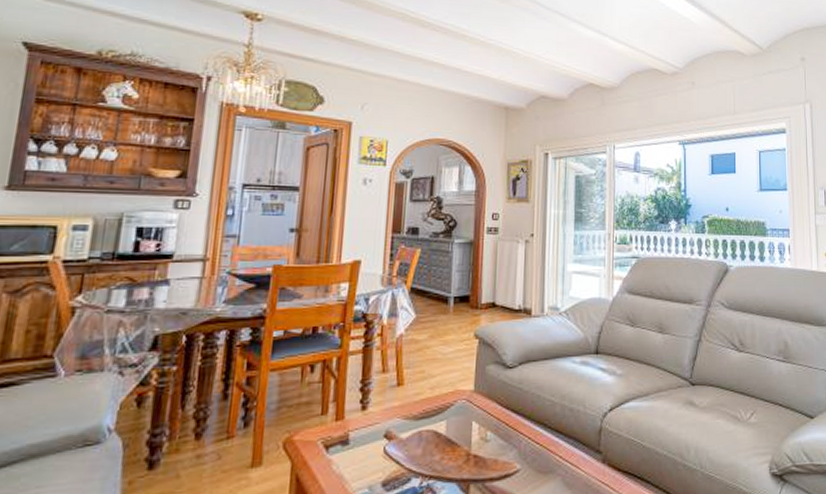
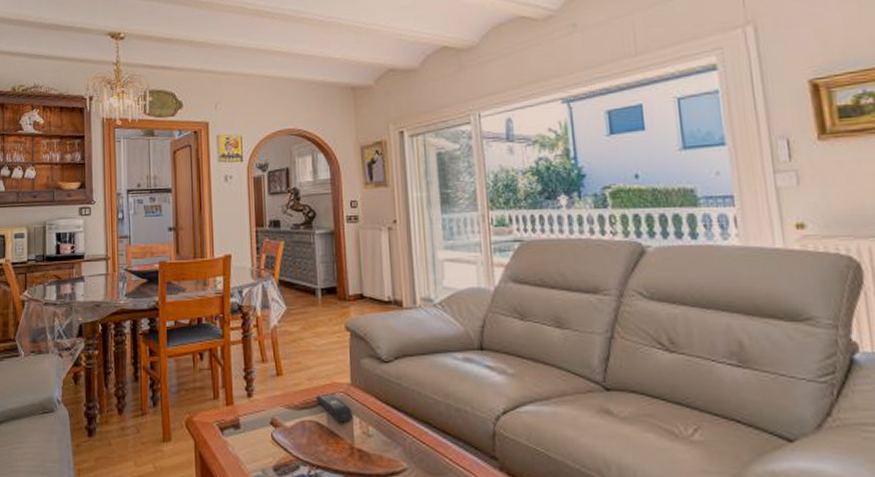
remote control: none [437,401,471,430] -> present [316,393,352,423]

